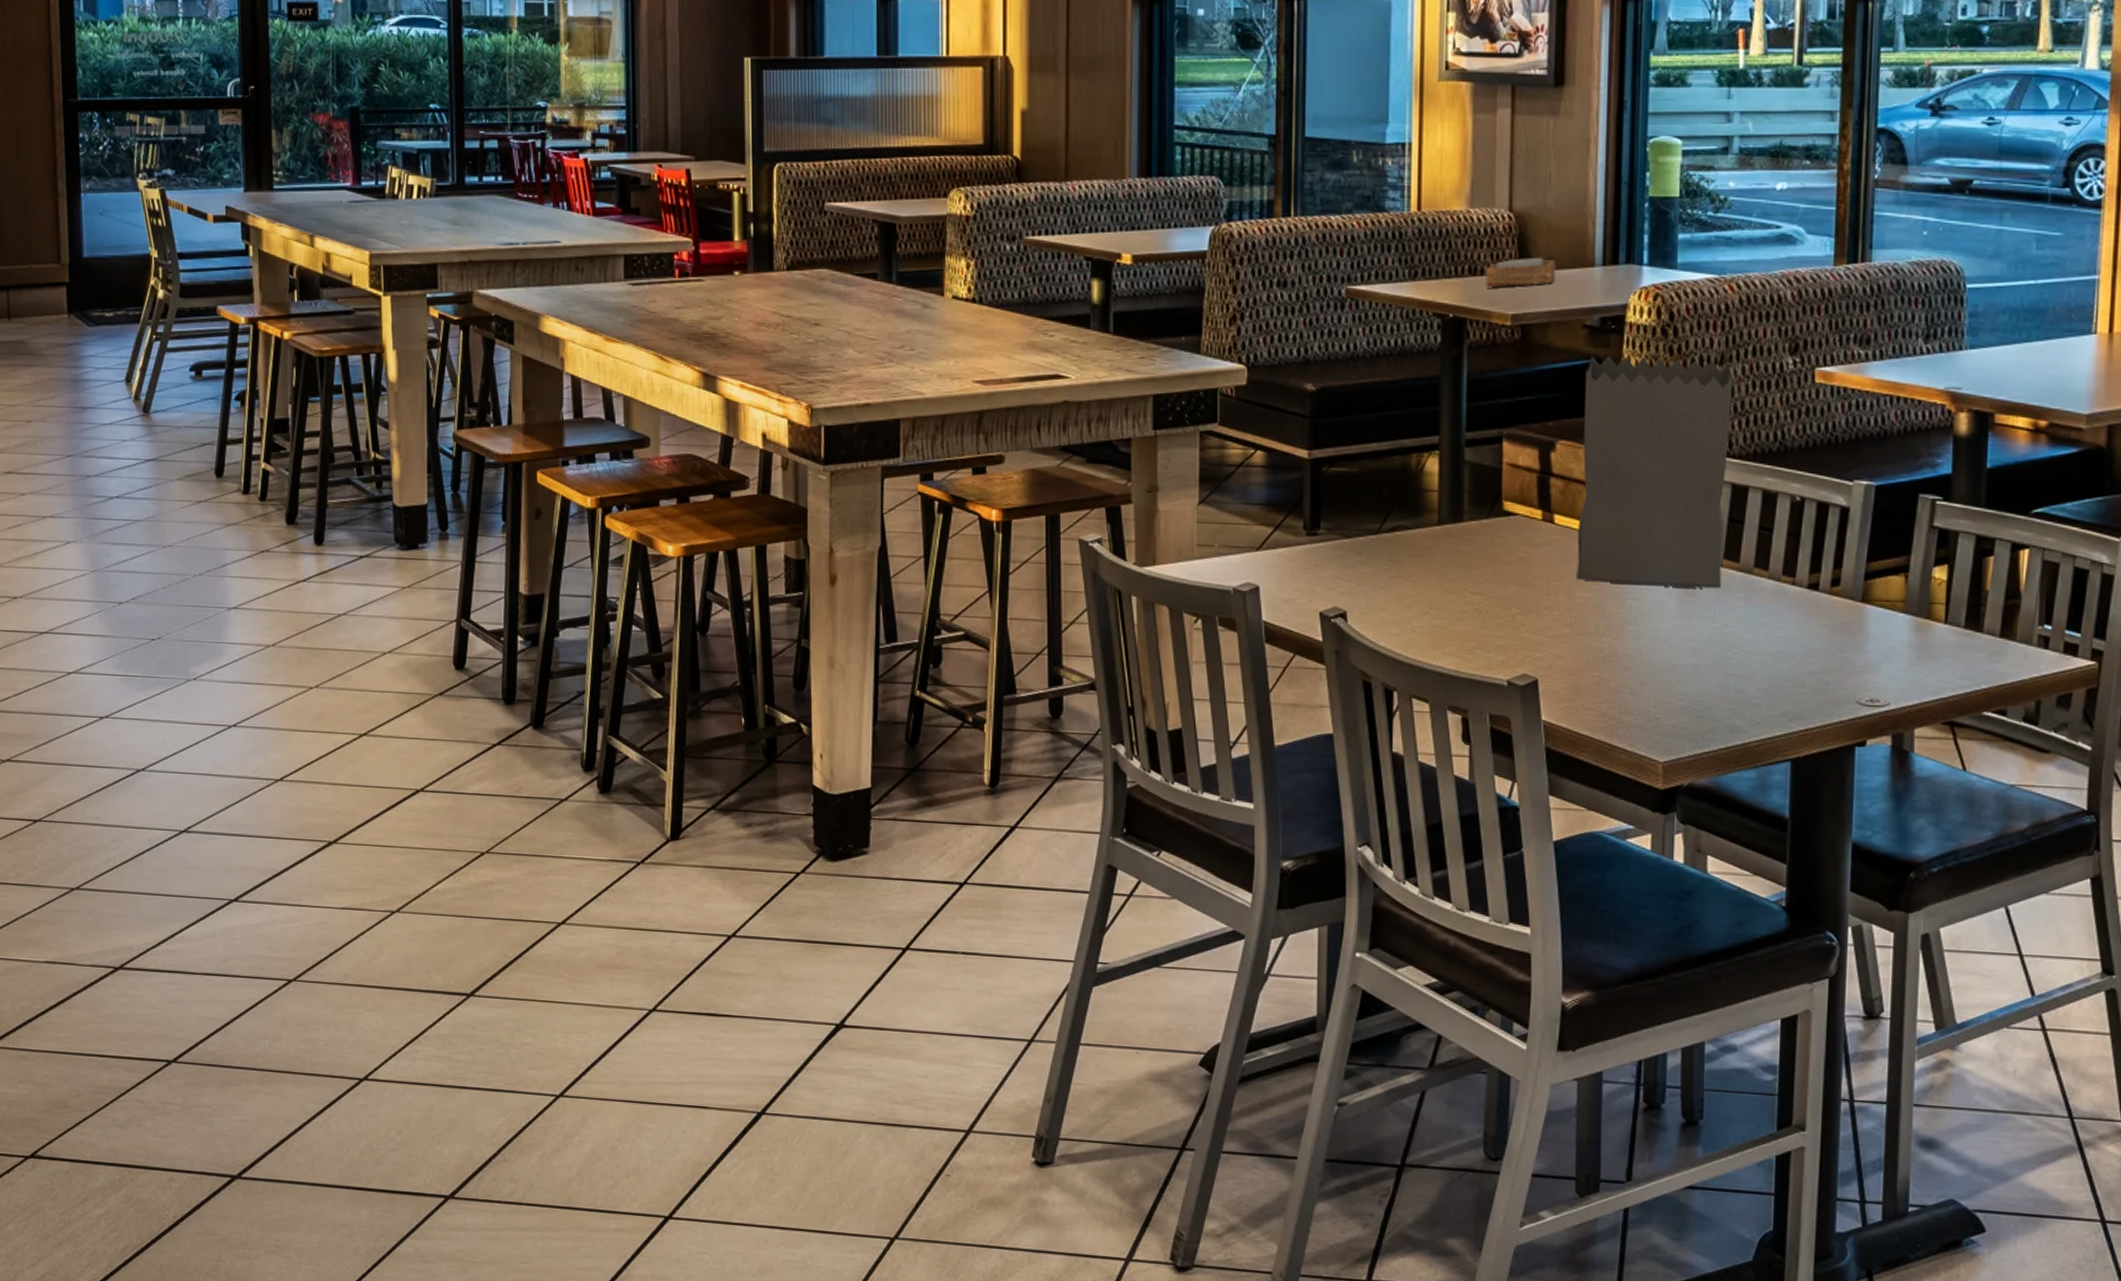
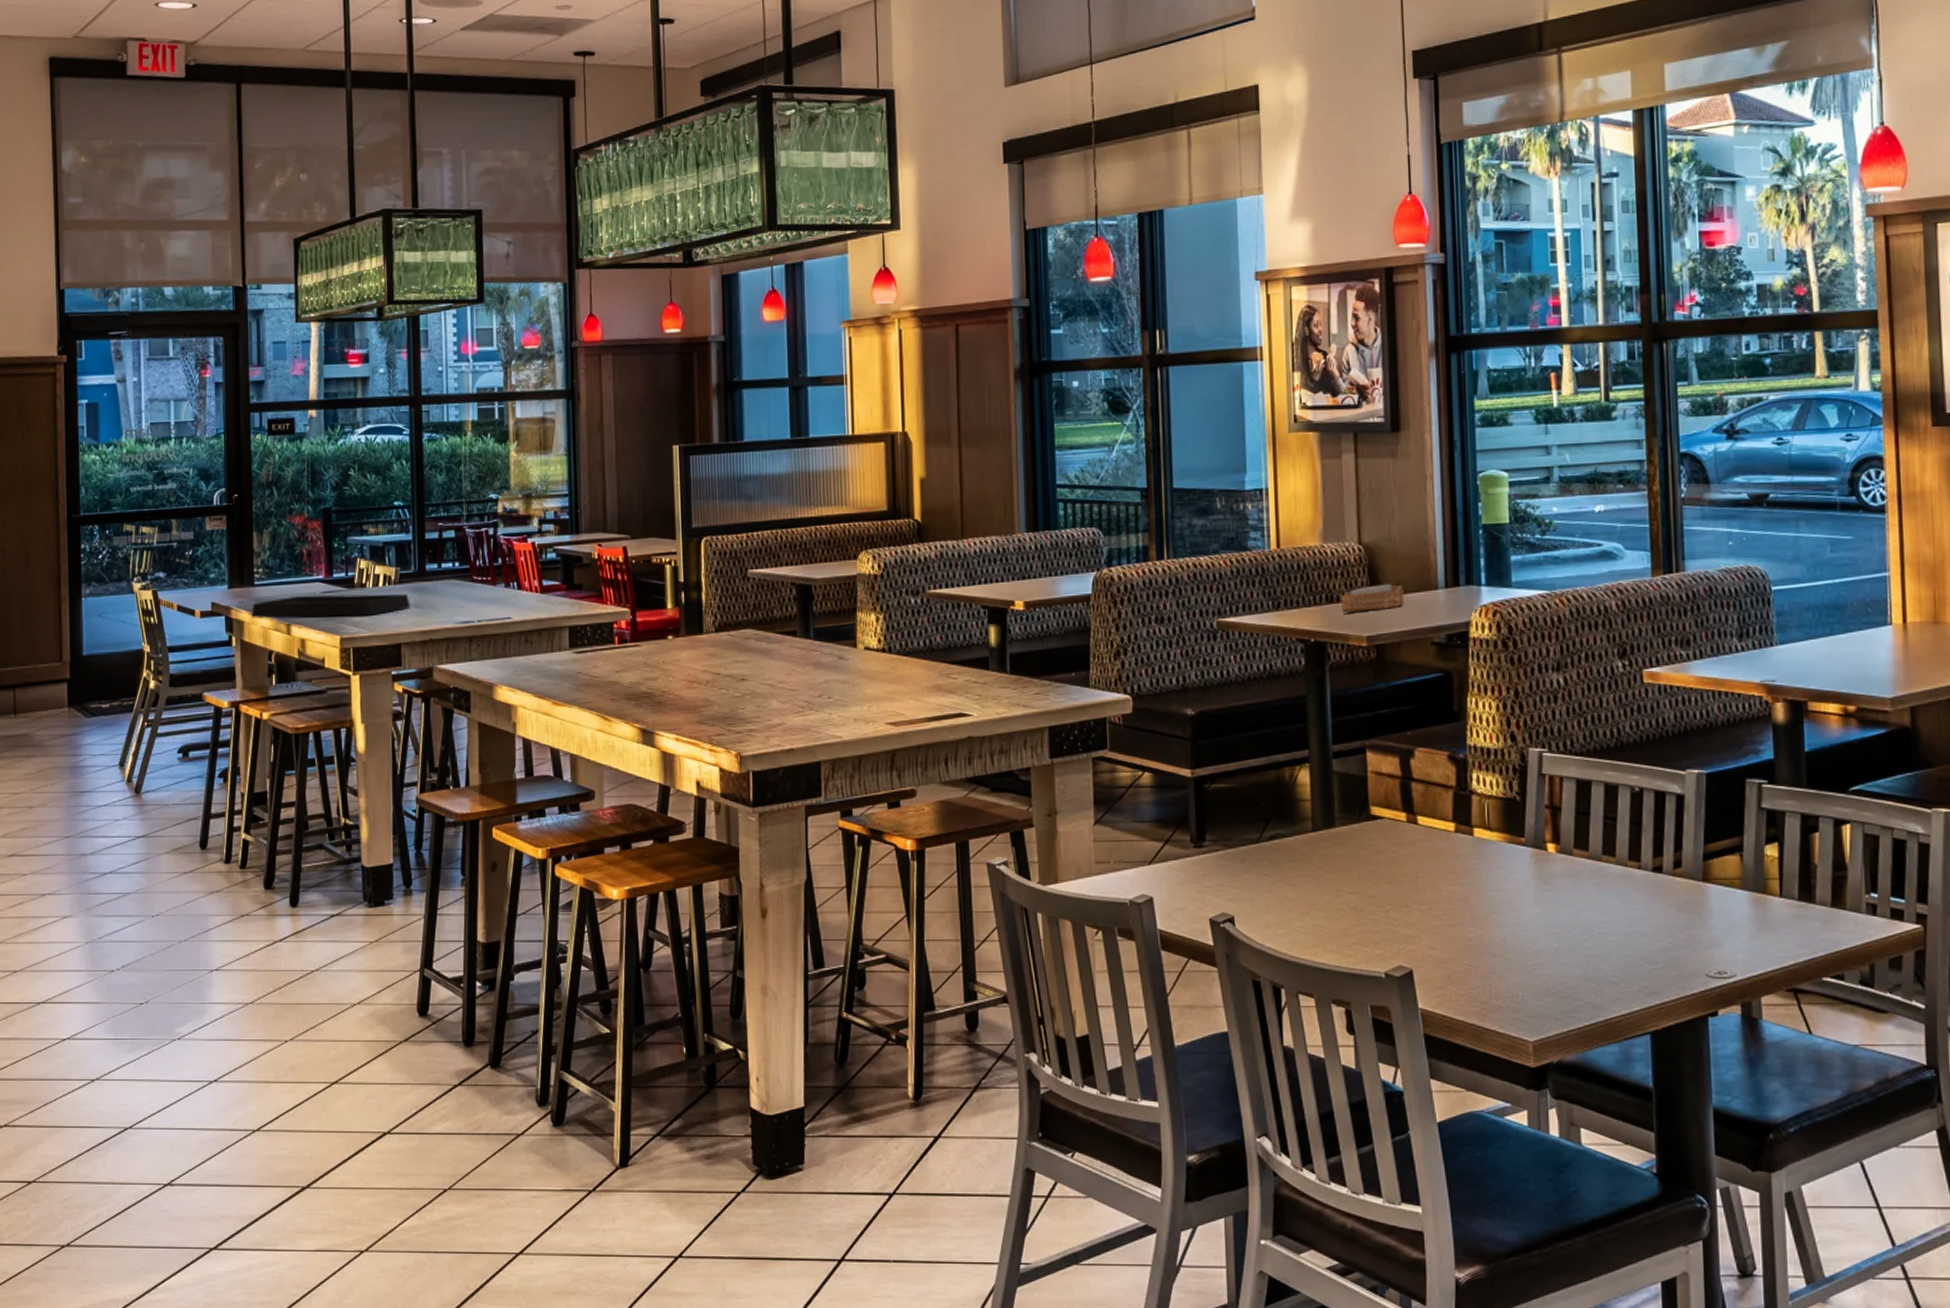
tray: none [269,204,448,231] -> present [250,594,411,618]
paper bag: present [1577,355,1734,589] -> none [1437,668,1574,877]

